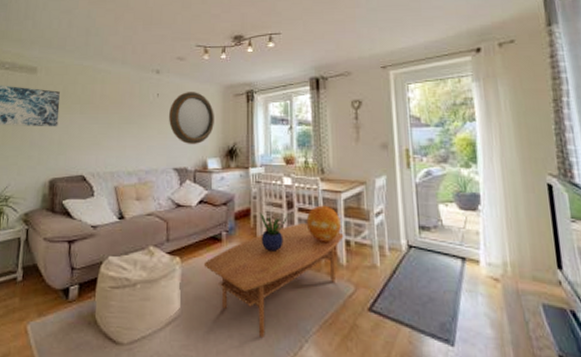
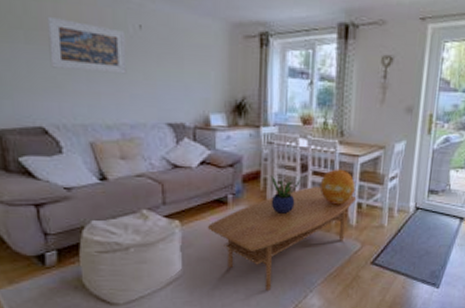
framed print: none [94,93,147,131] -> present [47,15,127,74]
home mirror: present [169,92,214,145] -> none [158,26,218,97]

